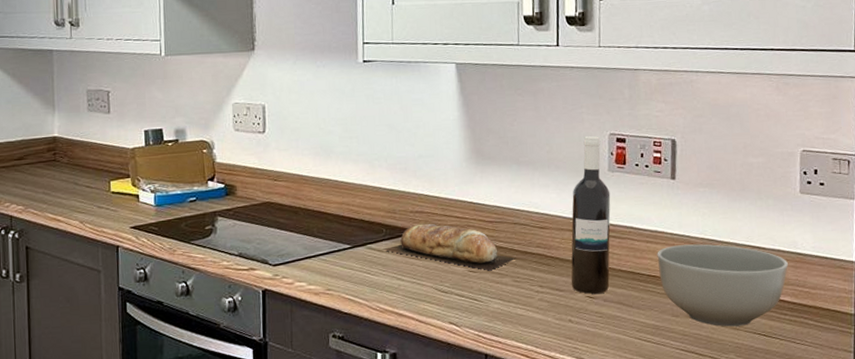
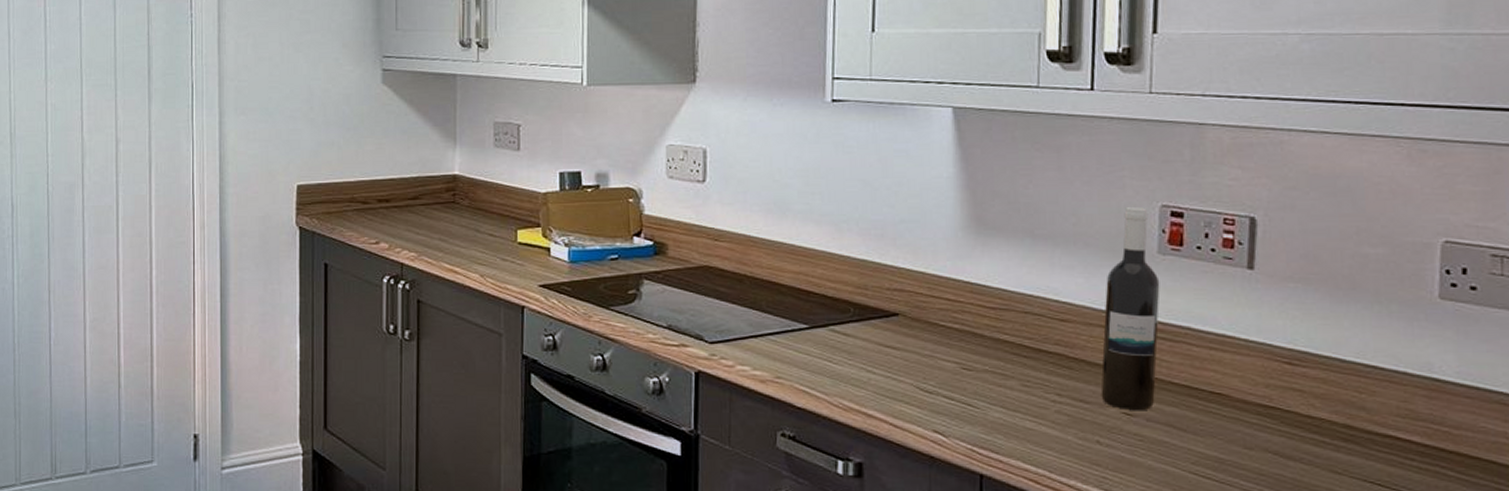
bread loaf: present [382,223,517,271] -> none [848,304,1028,370]
bowl: present [657,244,788,327] -> none [1224,356,1418,470]

